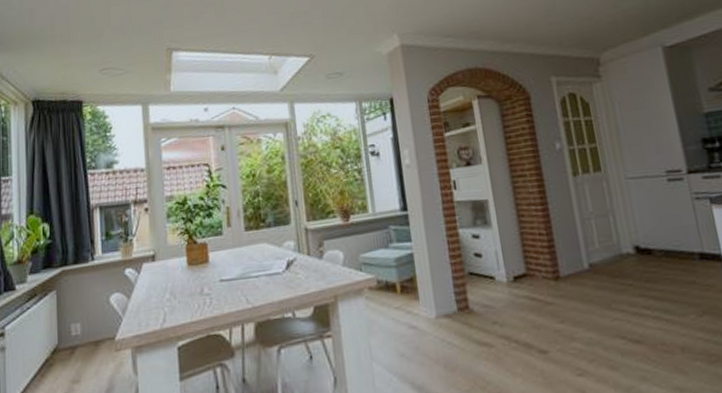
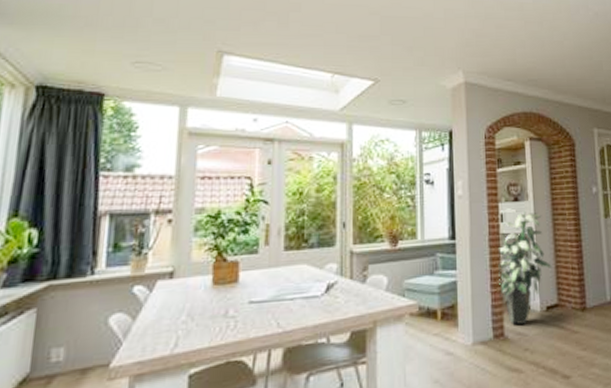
indoor plant: none [452,174,516,297] -> present [498,208,552,325]

